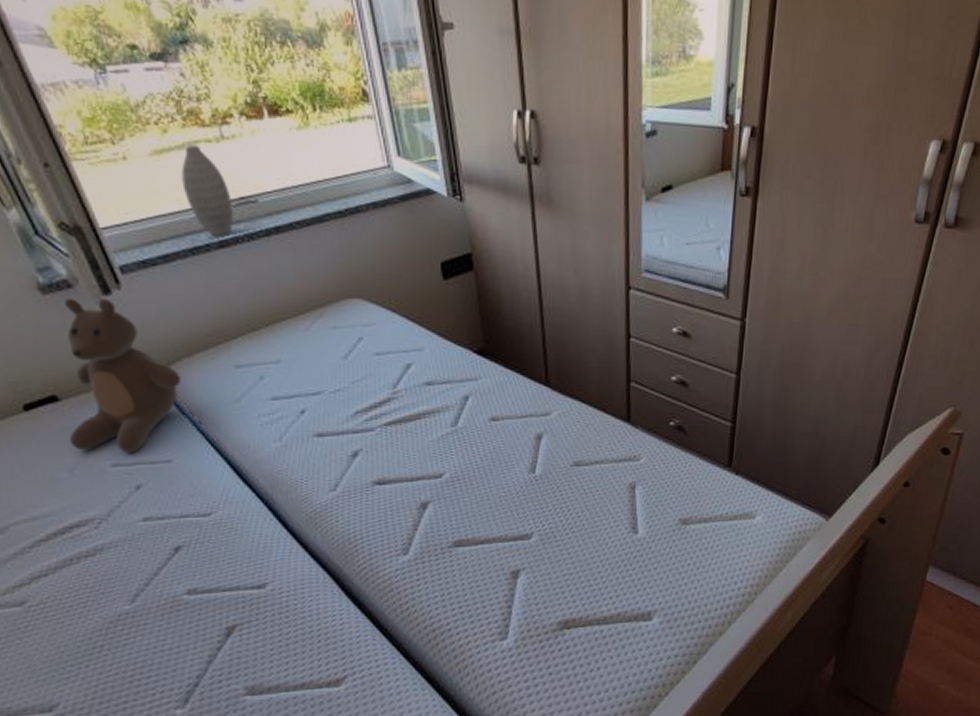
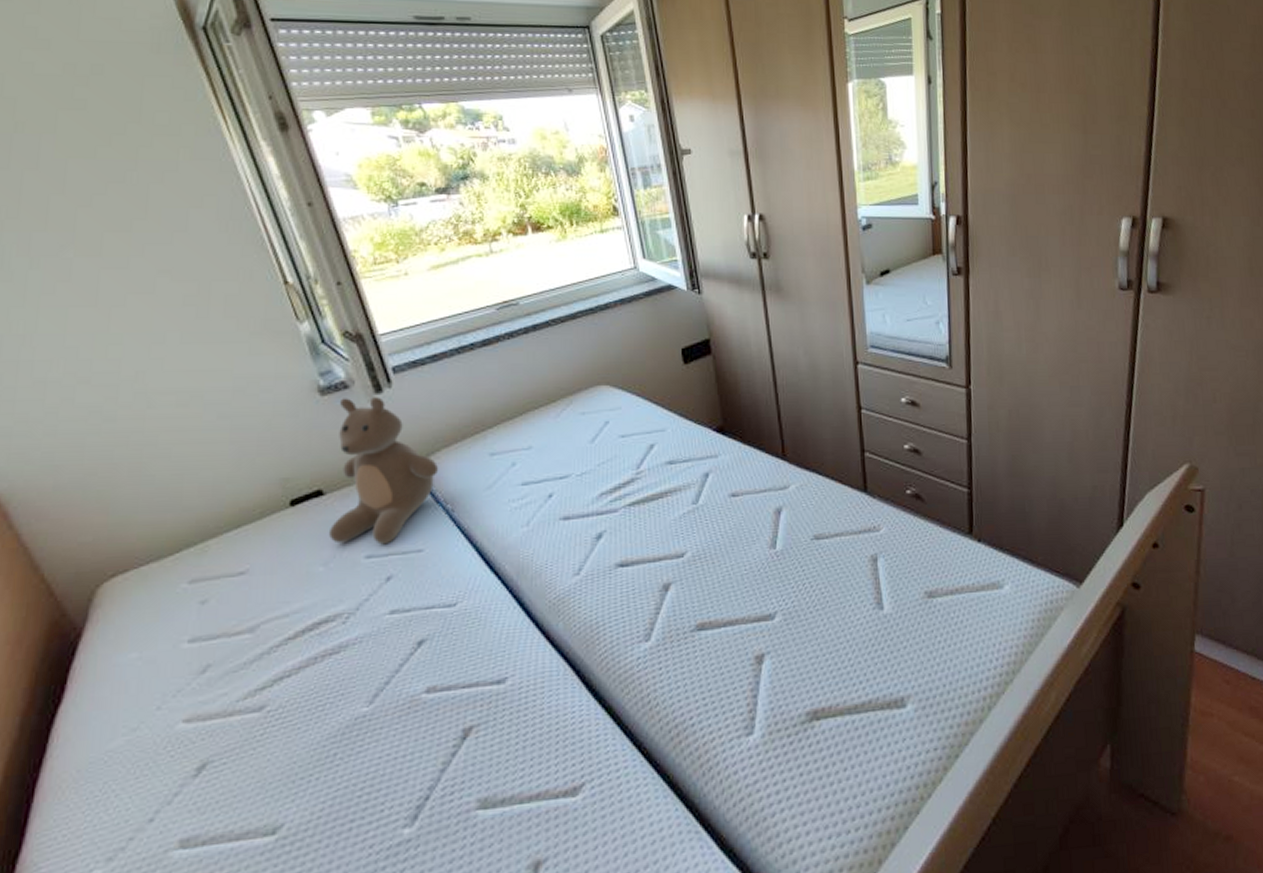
vase: present [181,145,234,236] -> none [454,260,497,336]

